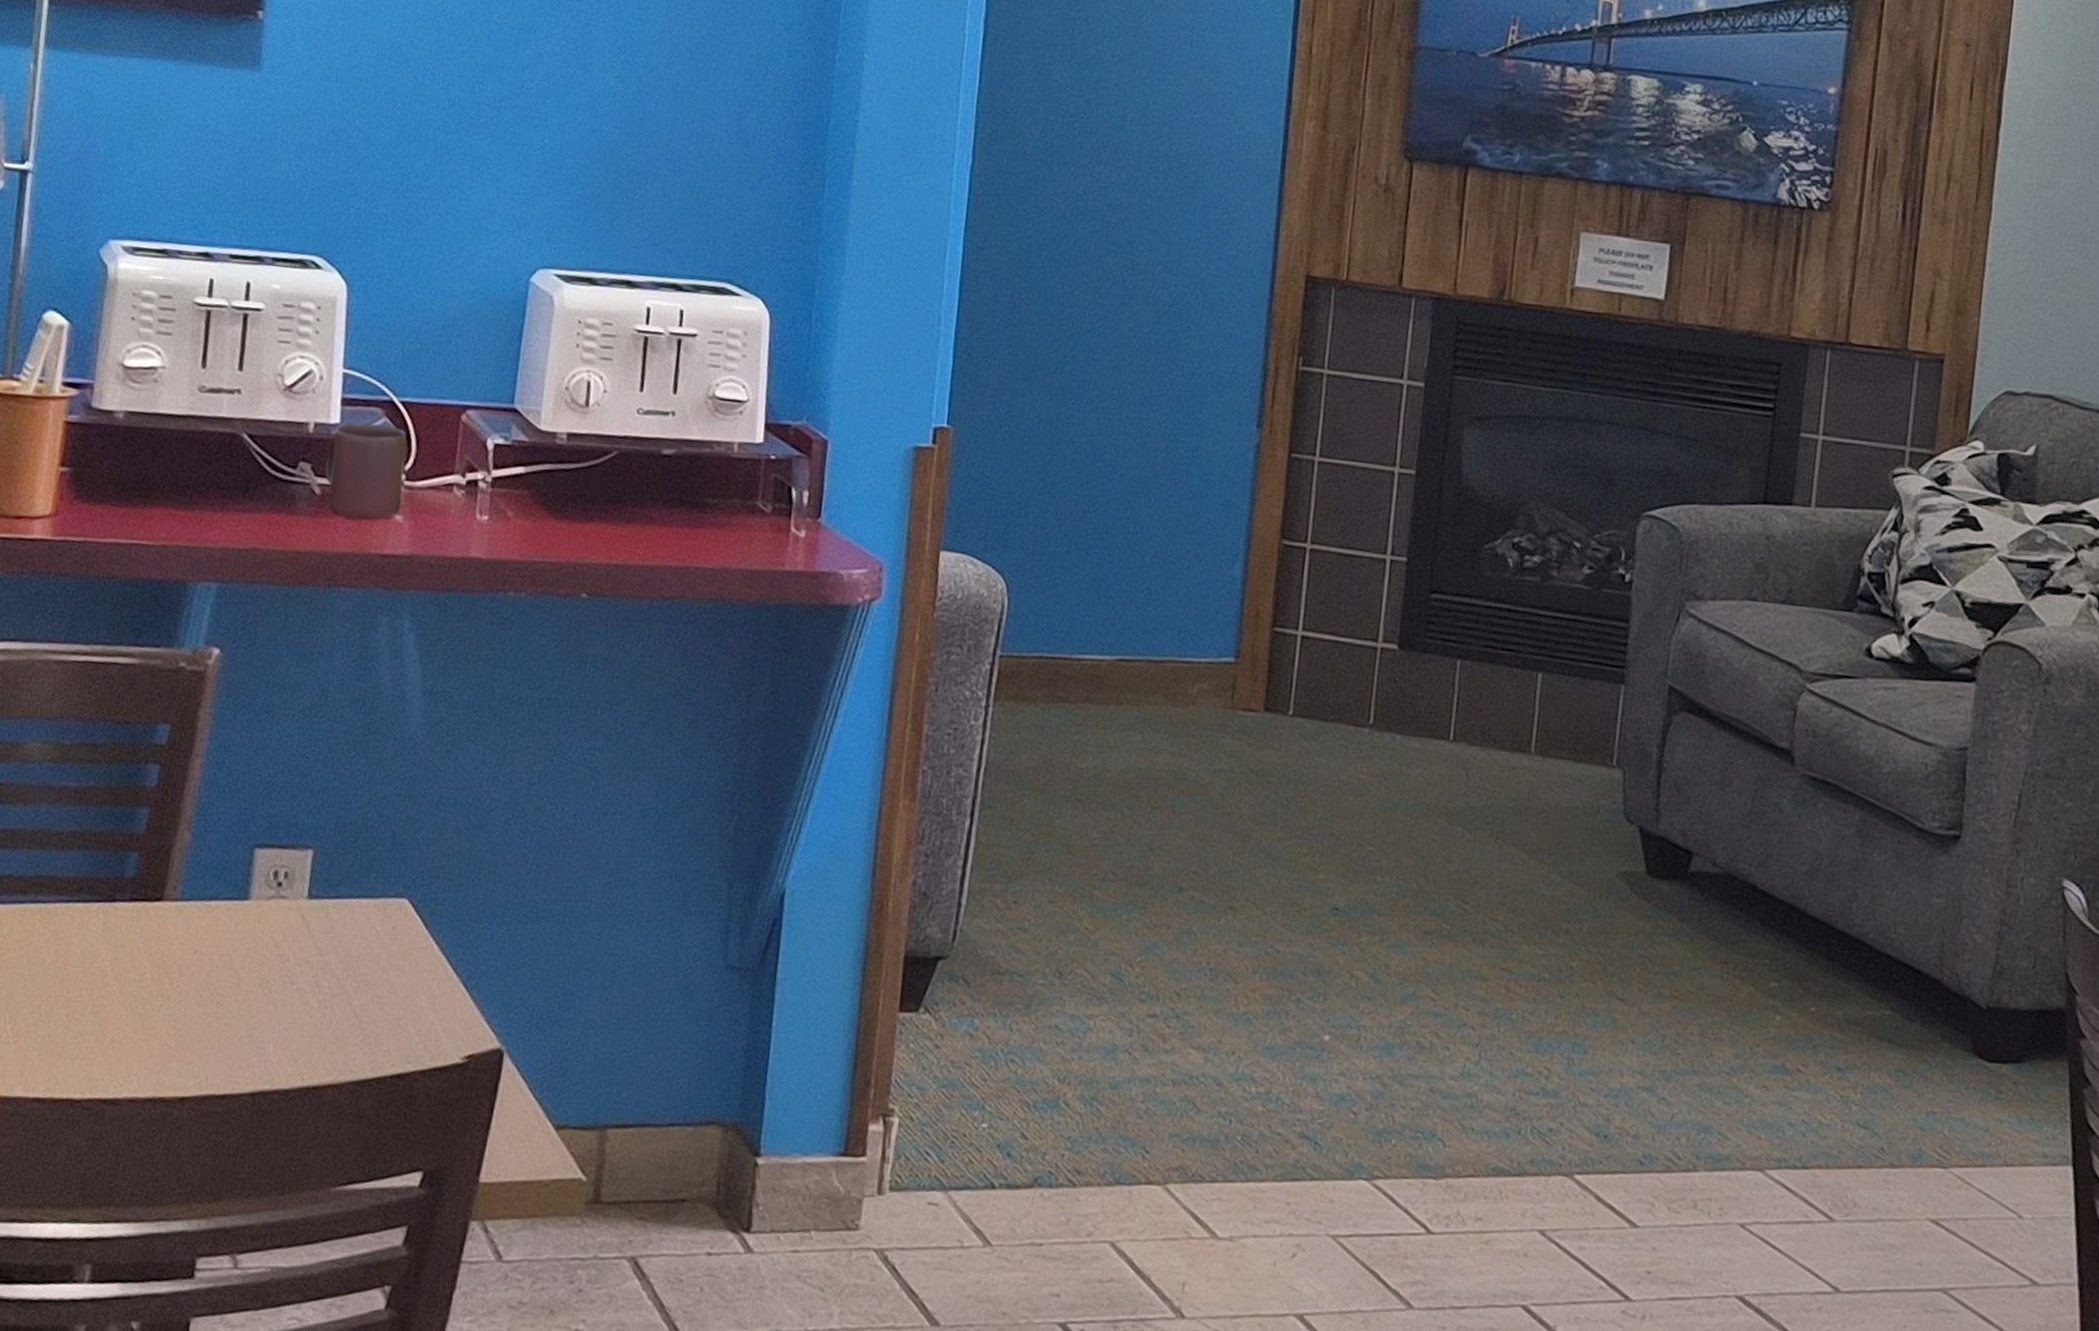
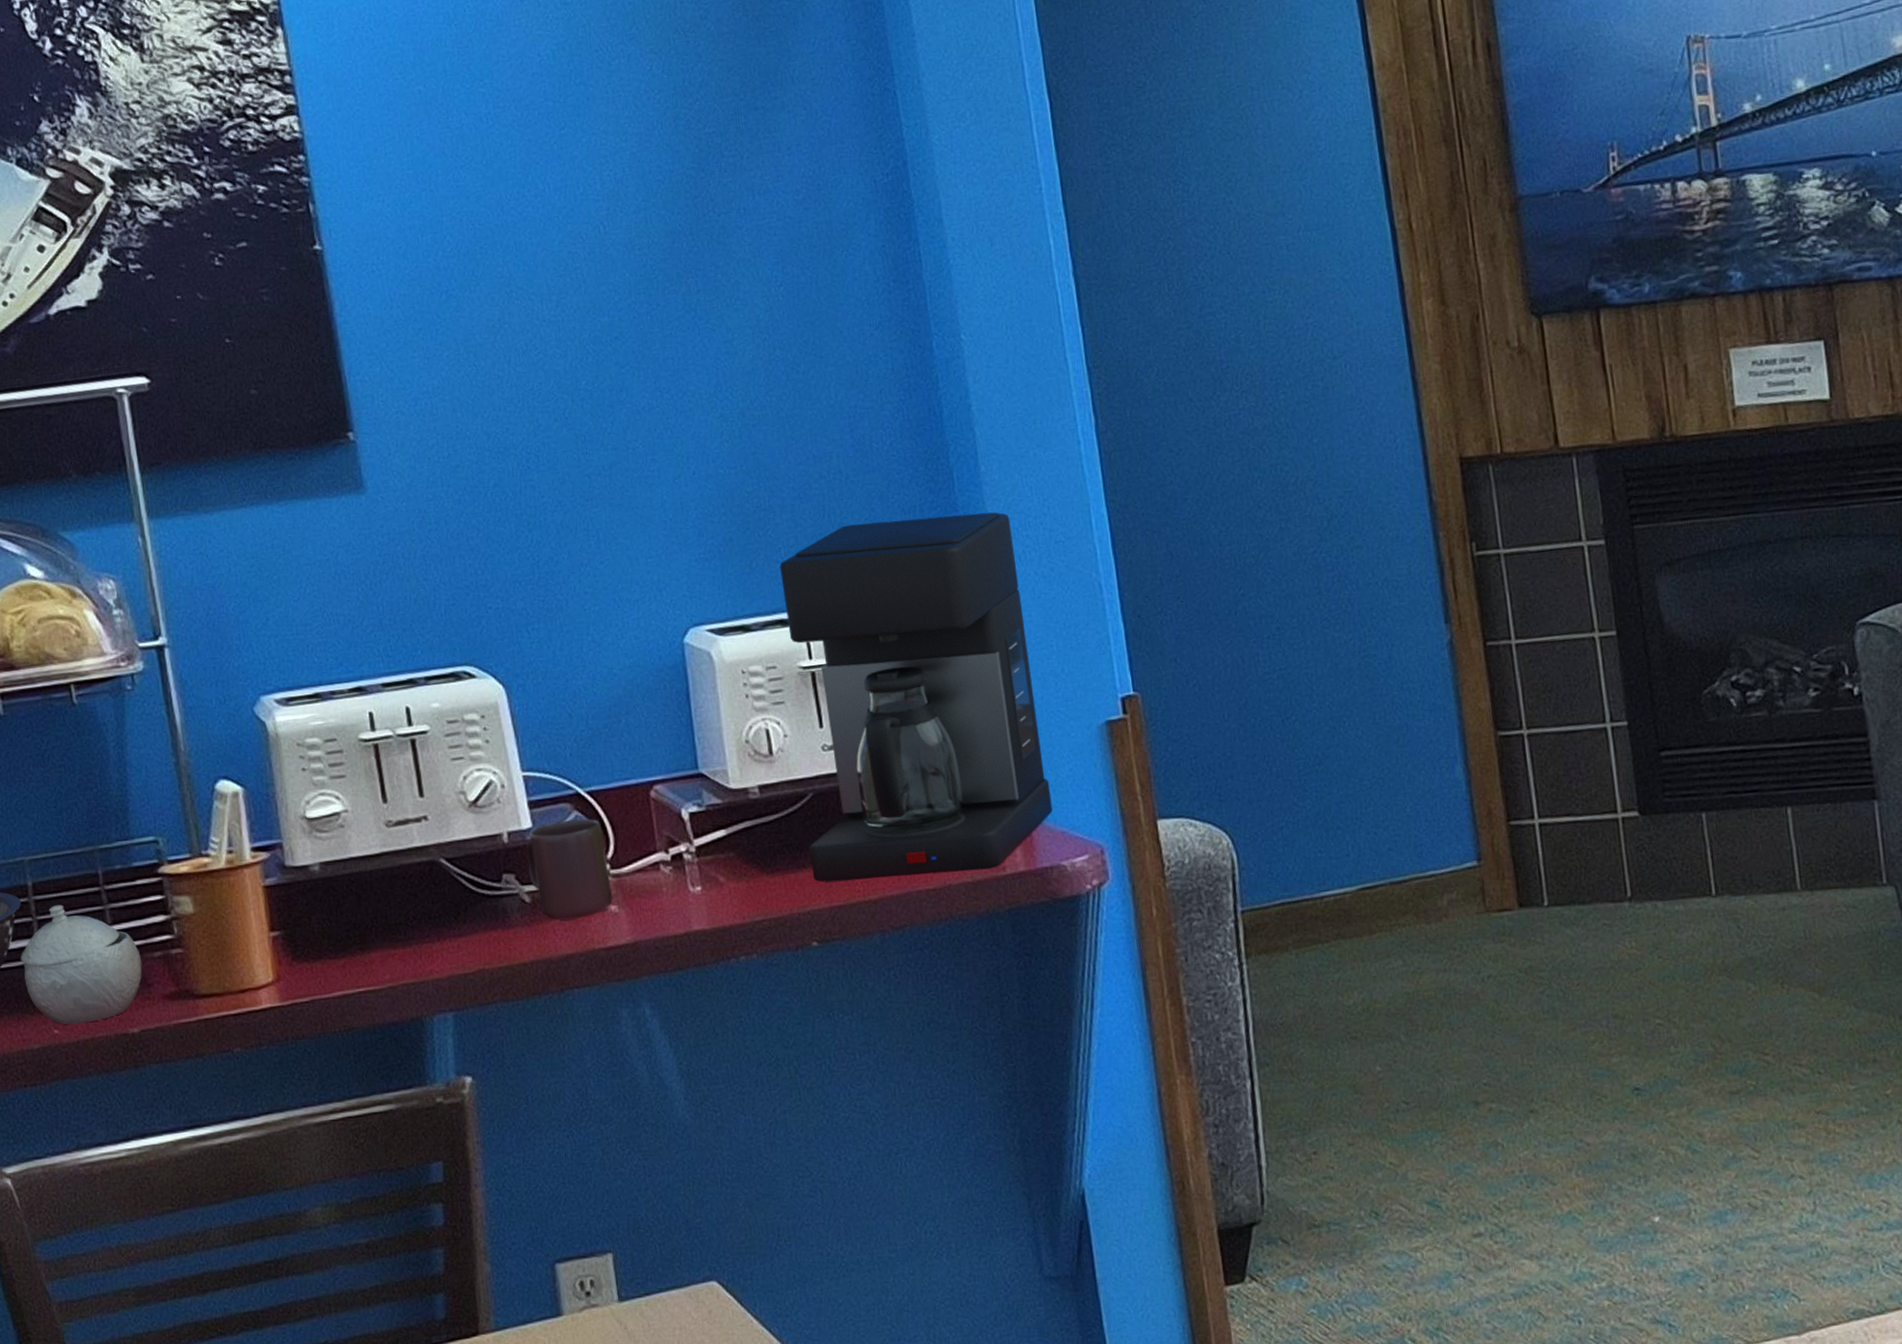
coffee maker: none [598,206,869,562] -> present [779,512,1053,883]

